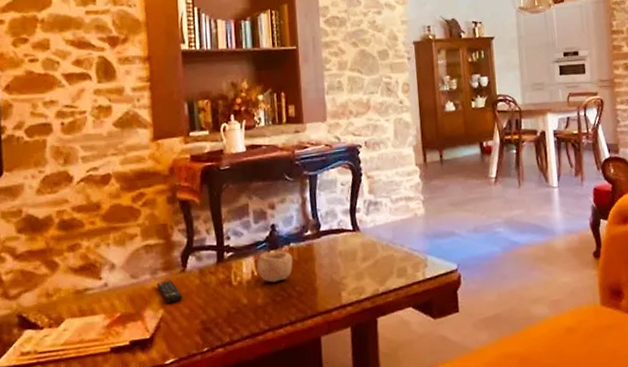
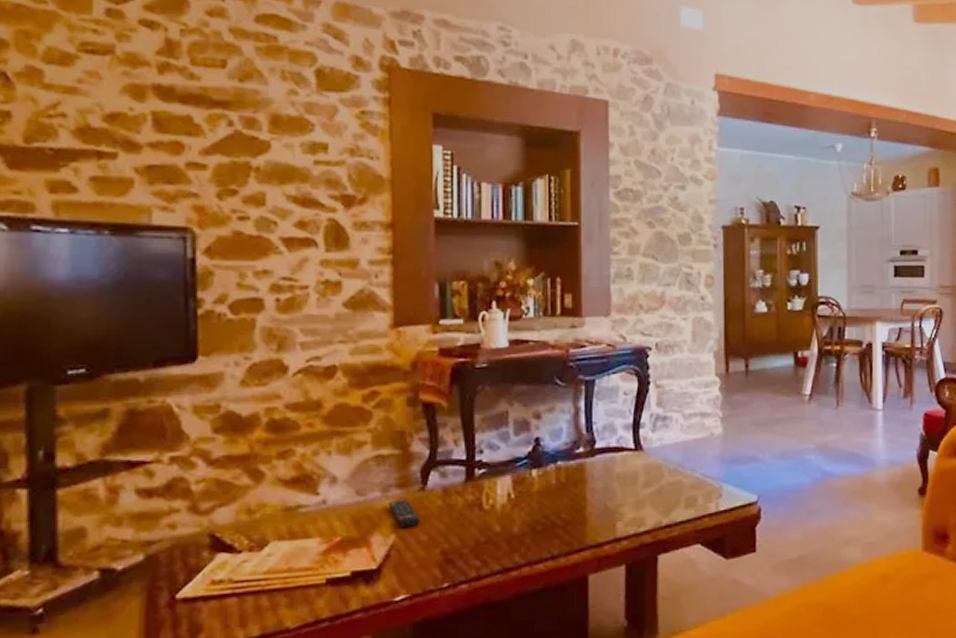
bowl: present [257,251,293,283] -> none [515,470,560,508]

